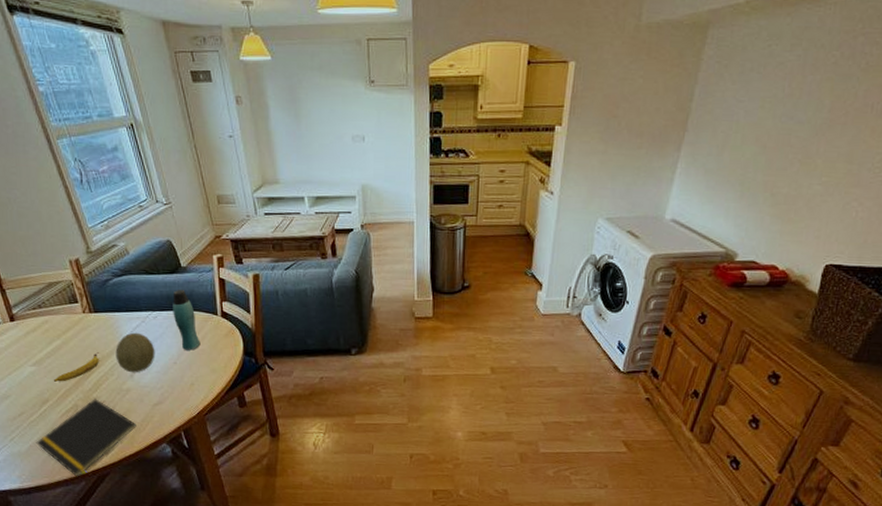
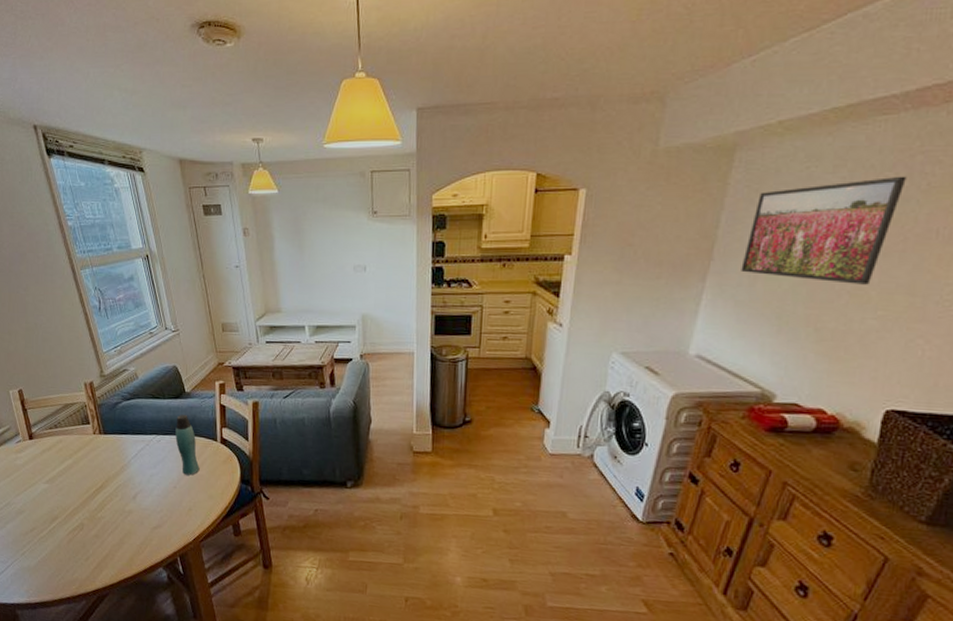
notepad: present [36,397,137,477] -> none [44,517,136,596]
banana: present [54,352,100,382] -> none [64,473,107,501]
fruit: present [115,332,155,373] -> none [120,455,157,496]
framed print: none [711,55,850,154] -> present [741,176,907,285]

